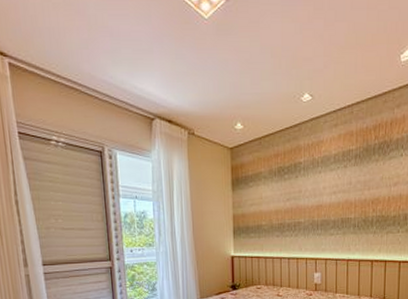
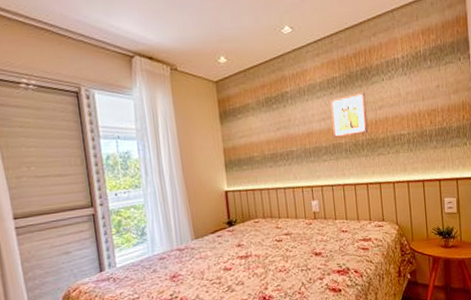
wall art: none [343,167,381,213] -> present [330,92,369,138]

